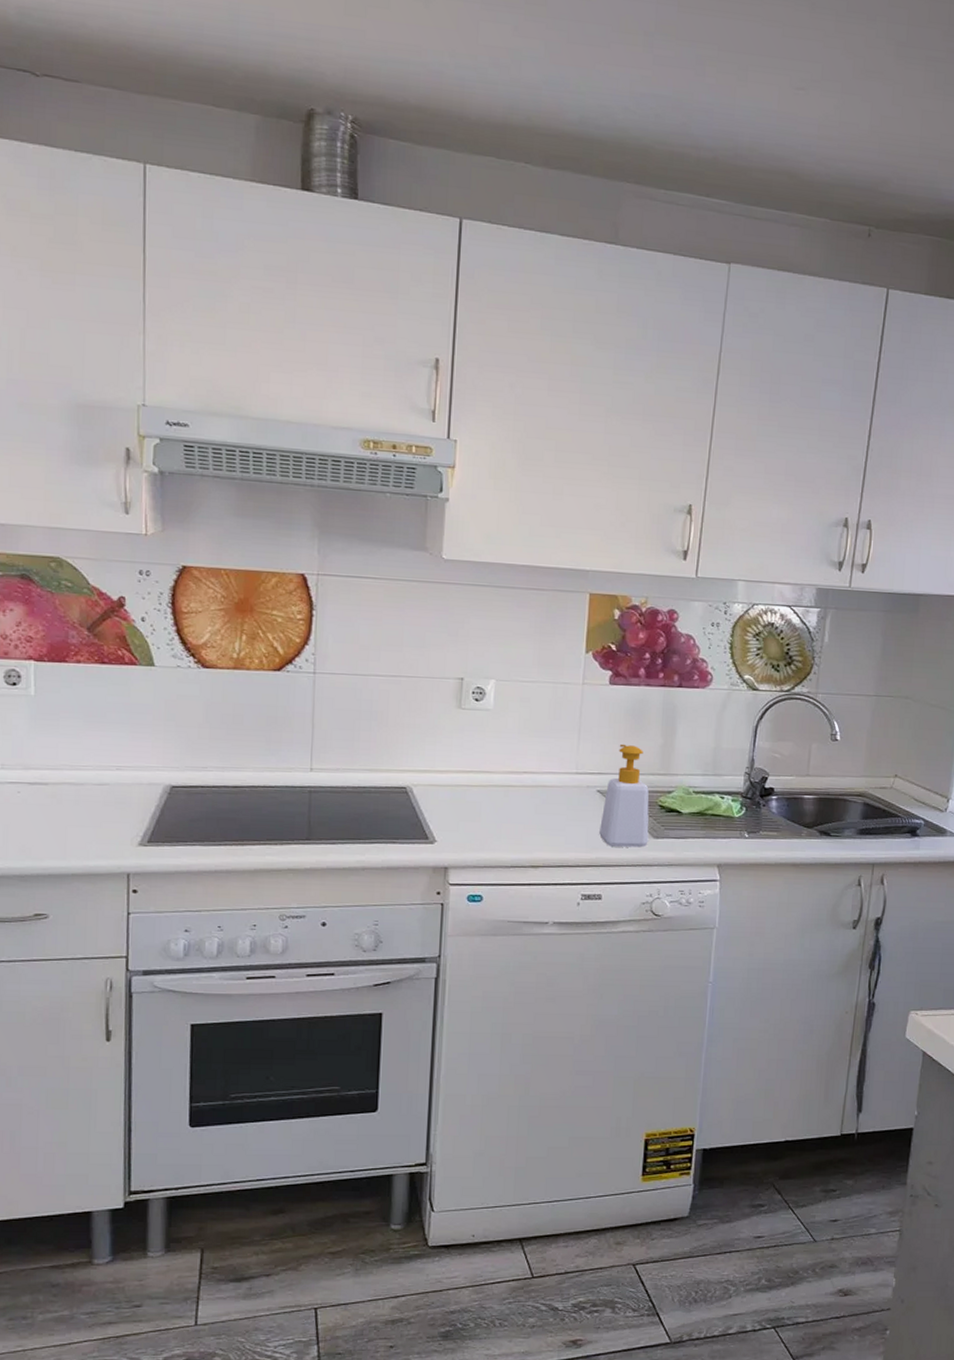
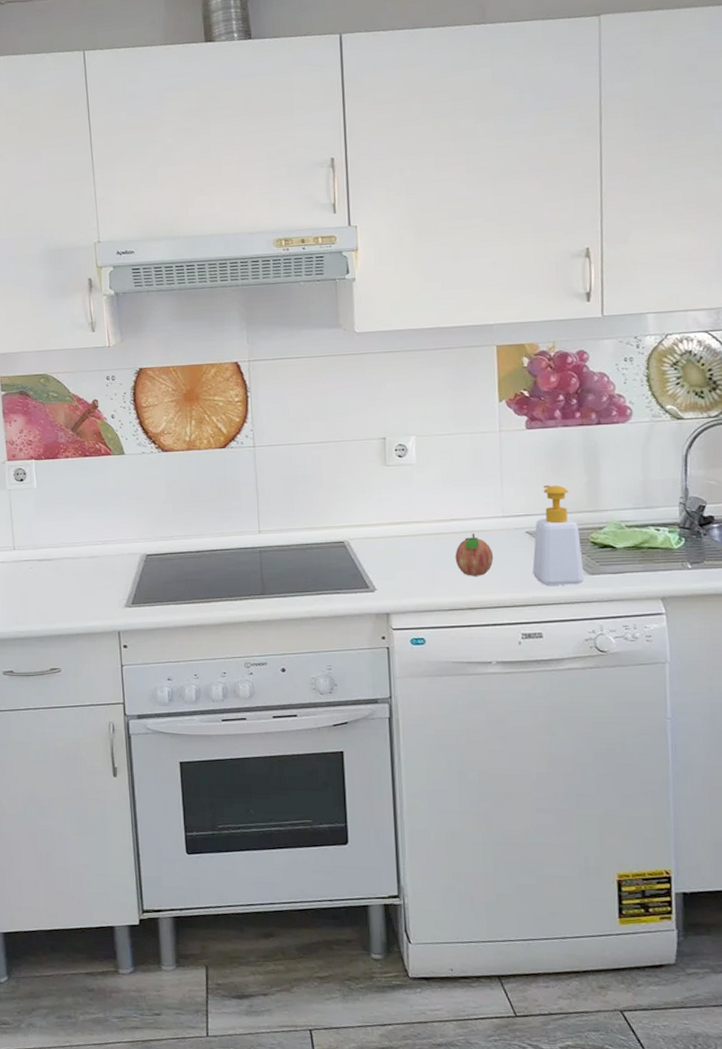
fruit: none [523,788,563,833] -> present [455,533,494,576]

